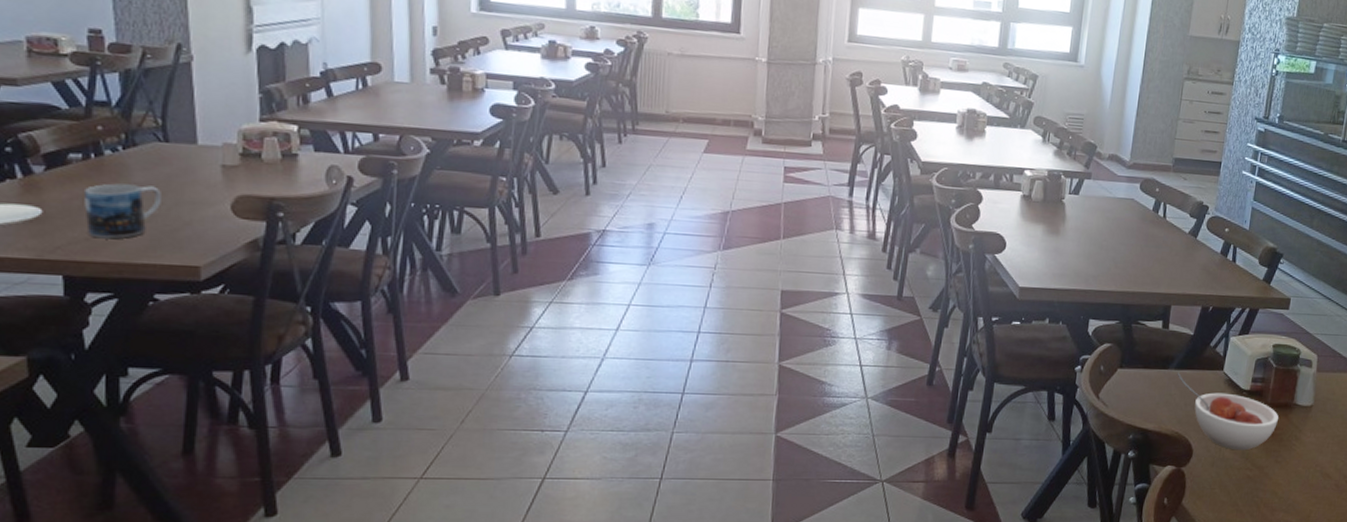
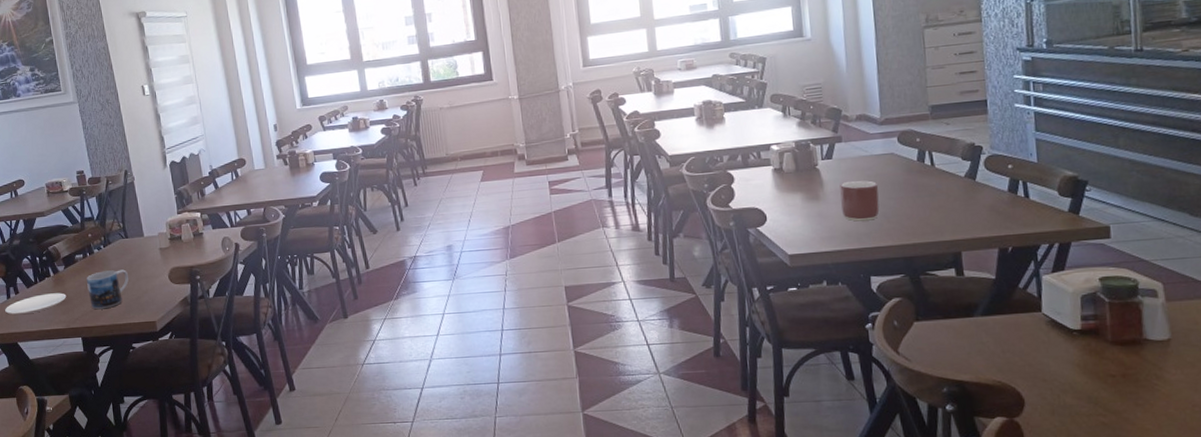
mug: none [1077,220,1115,263] -> present [840,180,880,222]
soup bowl: present [1177,373,1279,451] -> none [985,319,1128,396]

